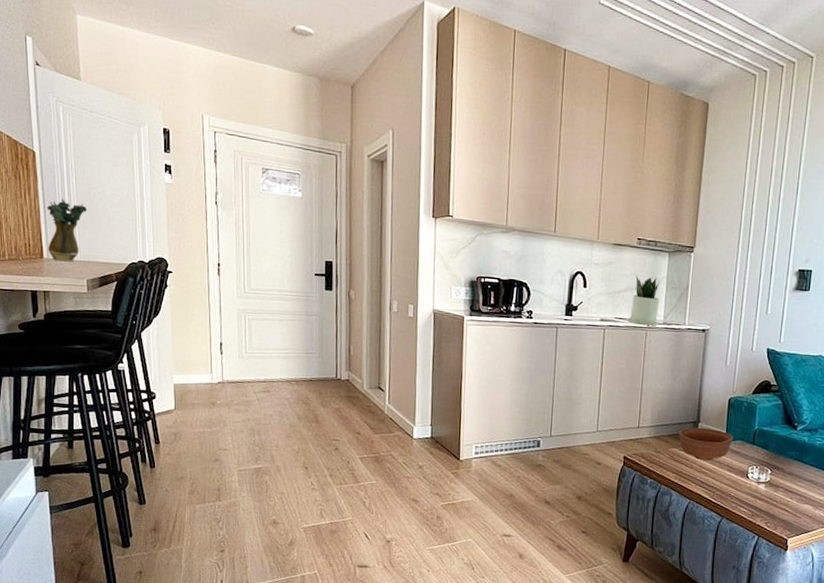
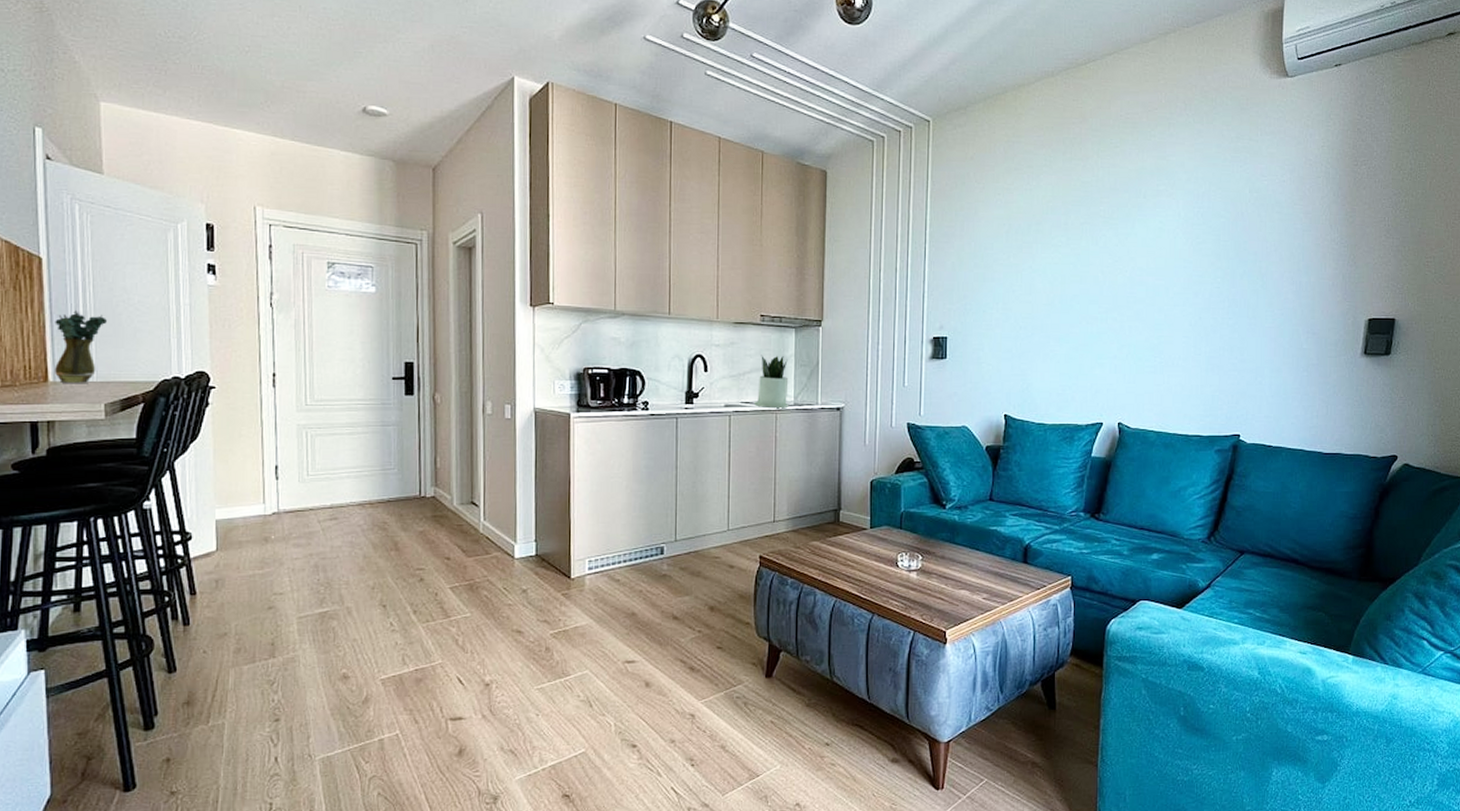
bowl: present [678,427,734,461] -> none [818,515,879,552]

